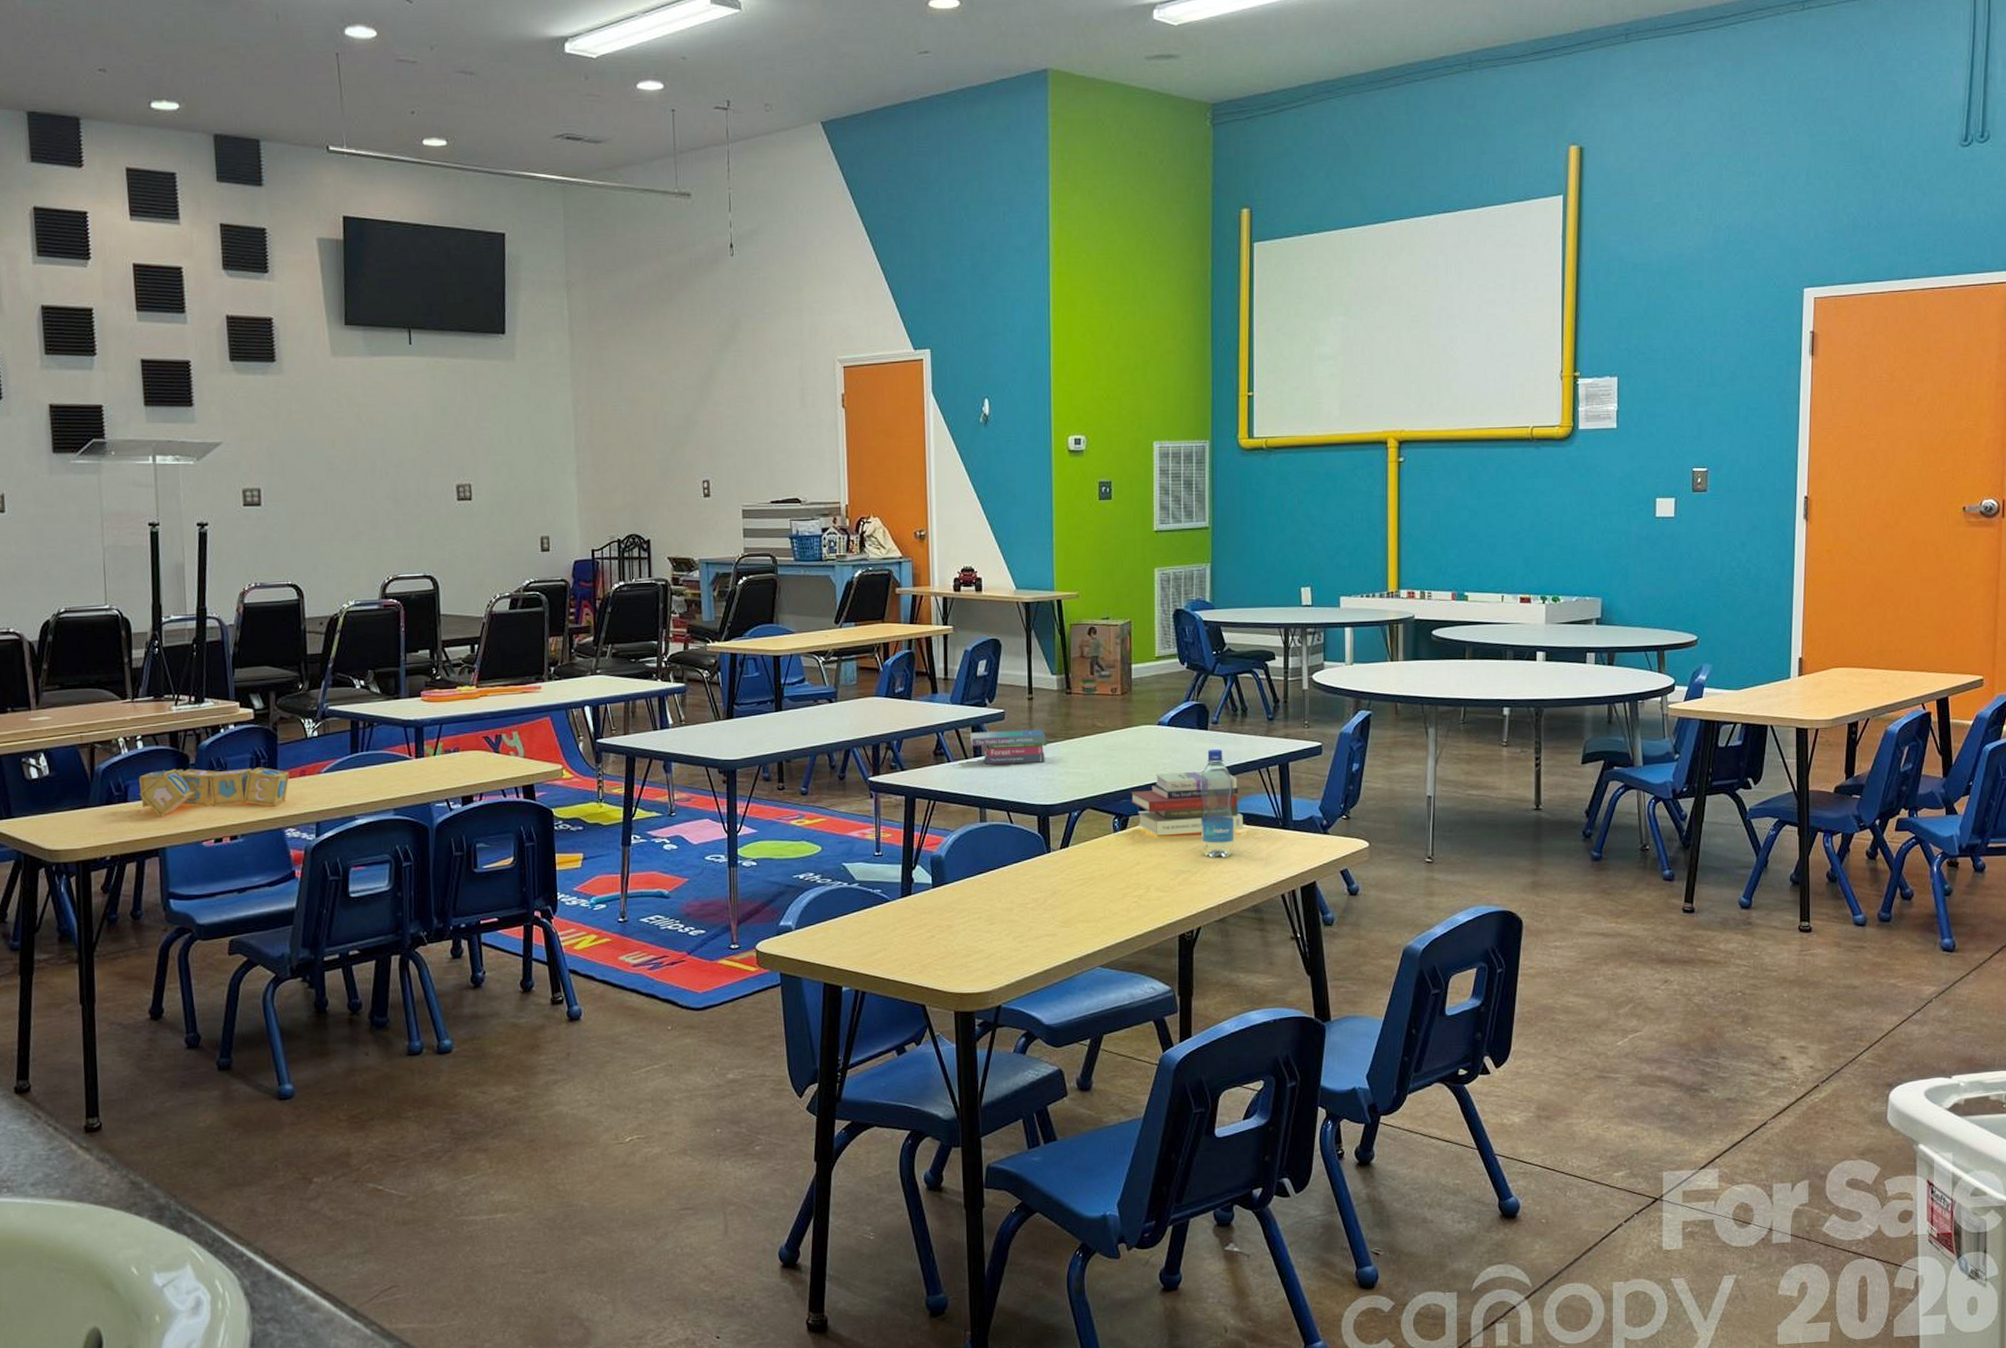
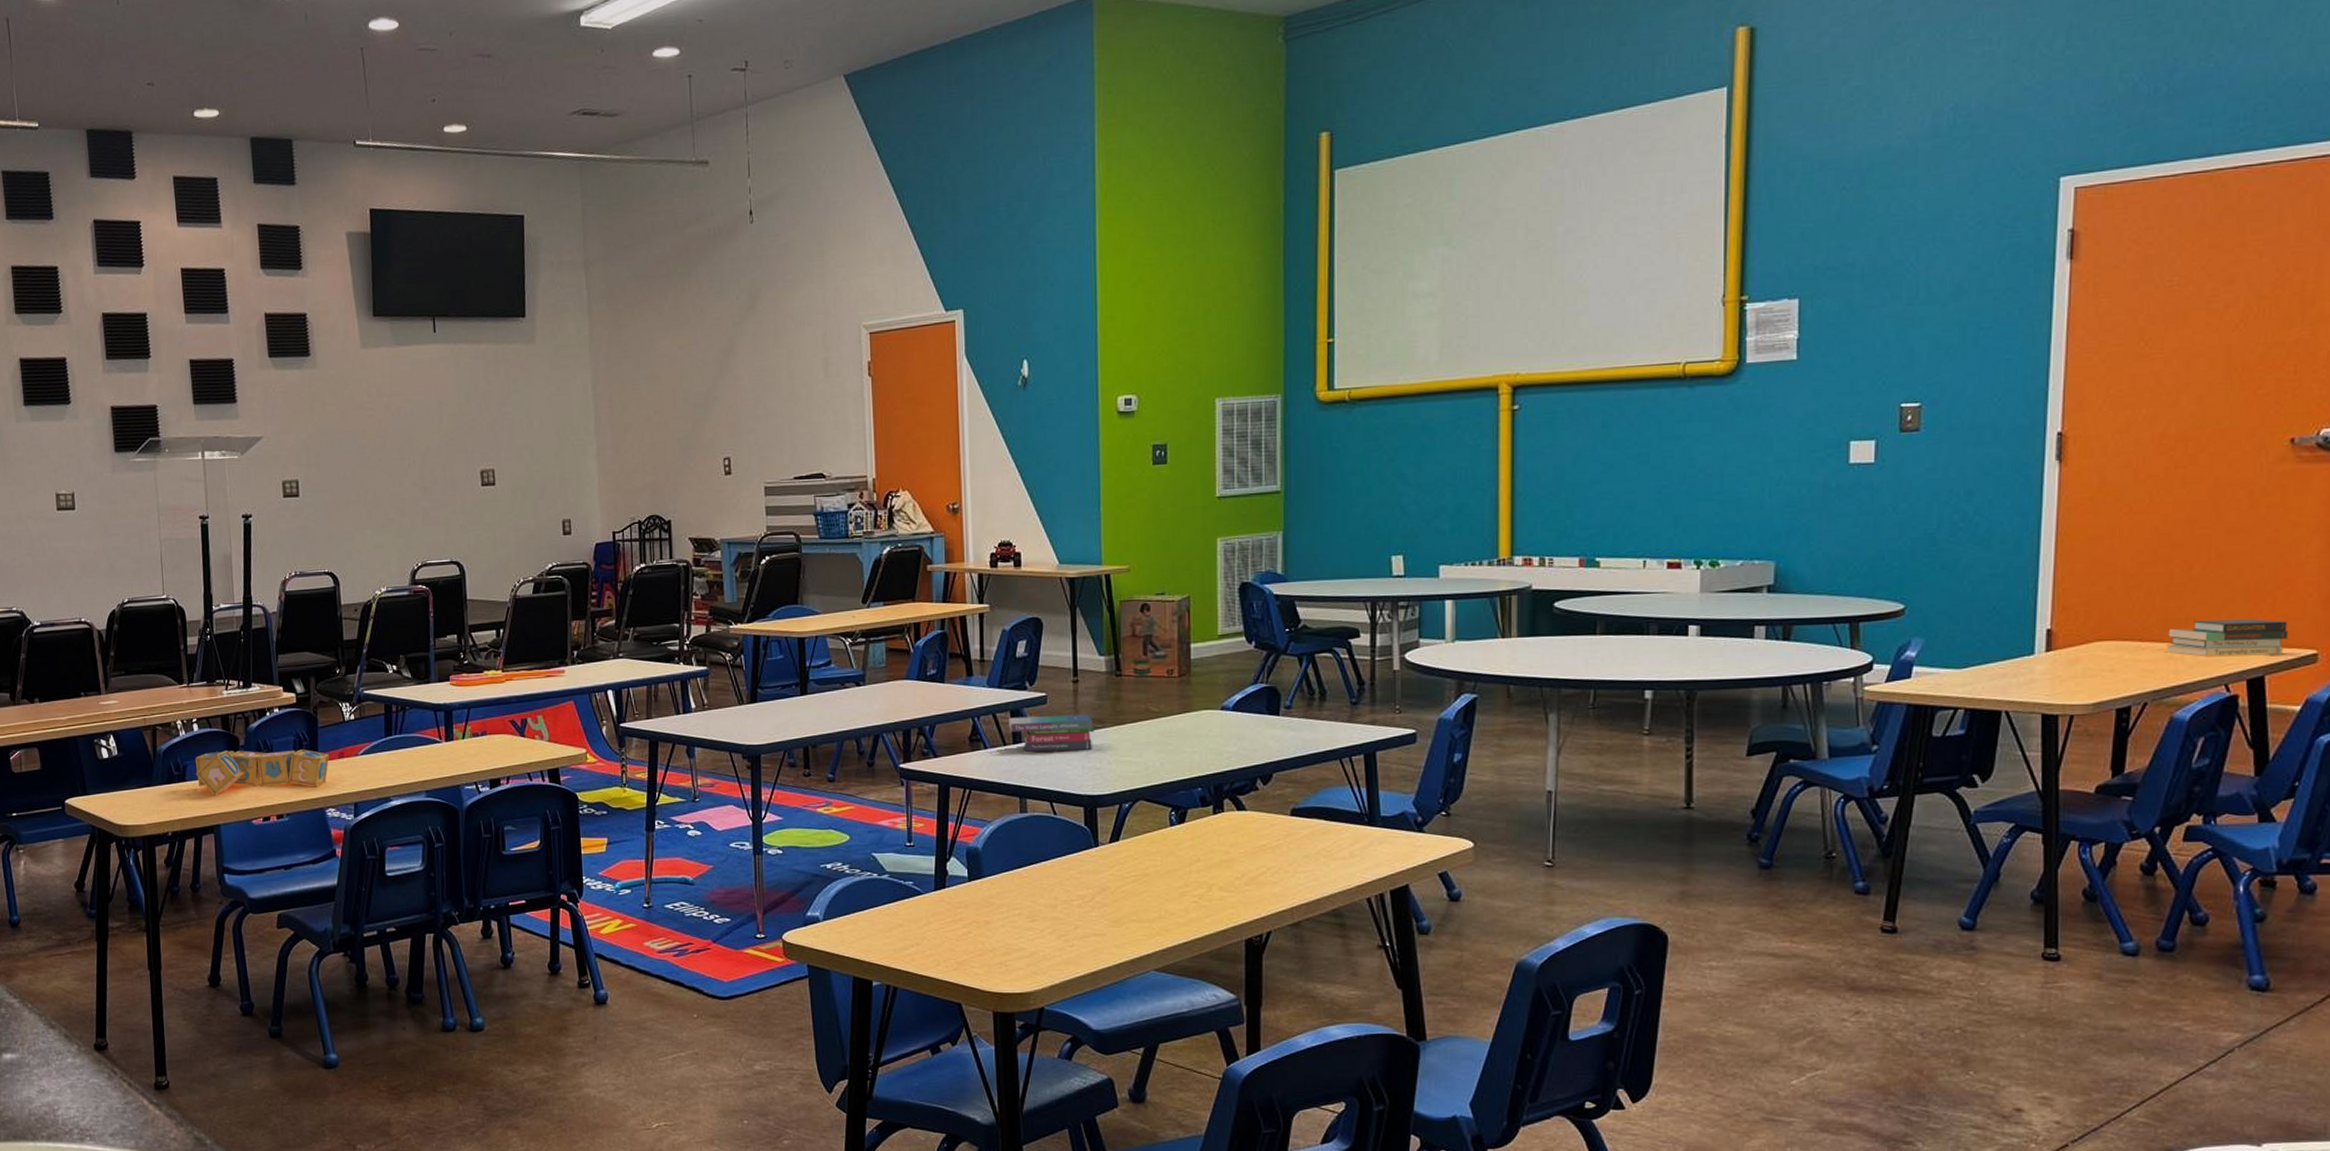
books: present [1130,771,1244,837] -> none [1189,760,1322,832]
bottle: present [1199,749,1235,859] -> none [1269,736,1311,857]
books: none [1882,650,1964,682] -> present [2166,618,2289,657]

